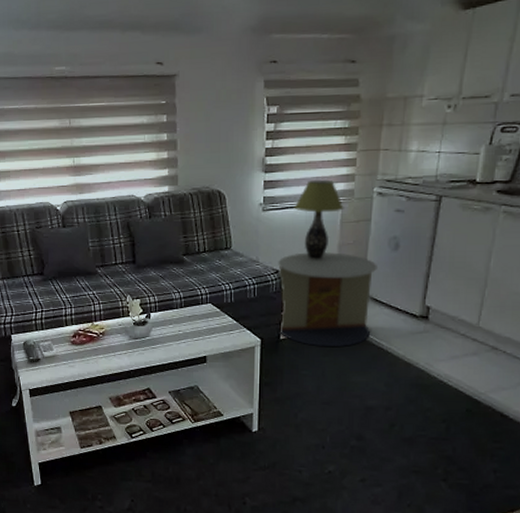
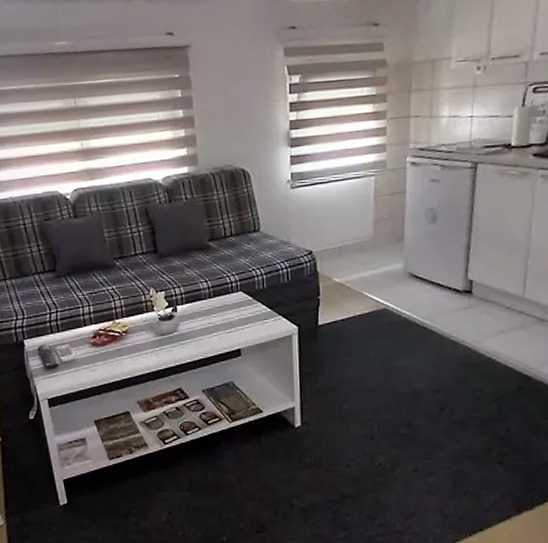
side table: present [278,252,377,348] -> none [311,228,416,331]
table lamp: present [294,179,344,260] -> none [324,151,377,238]

